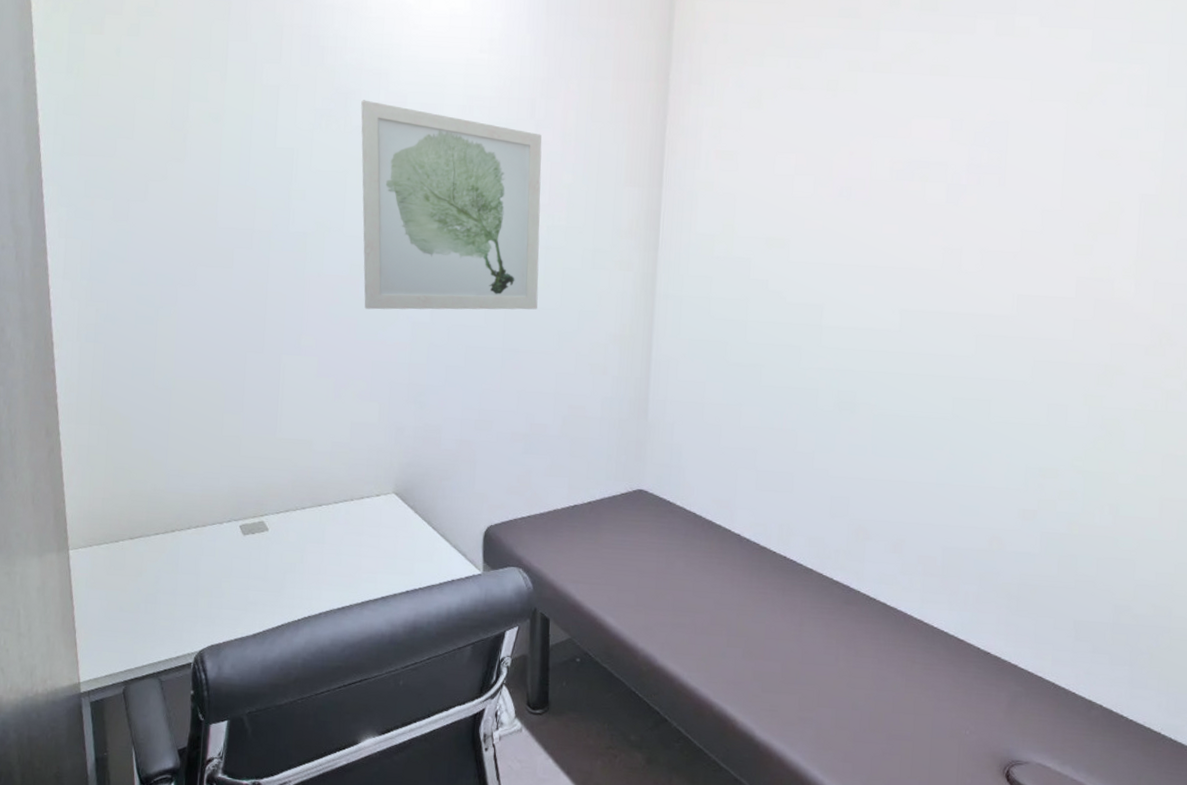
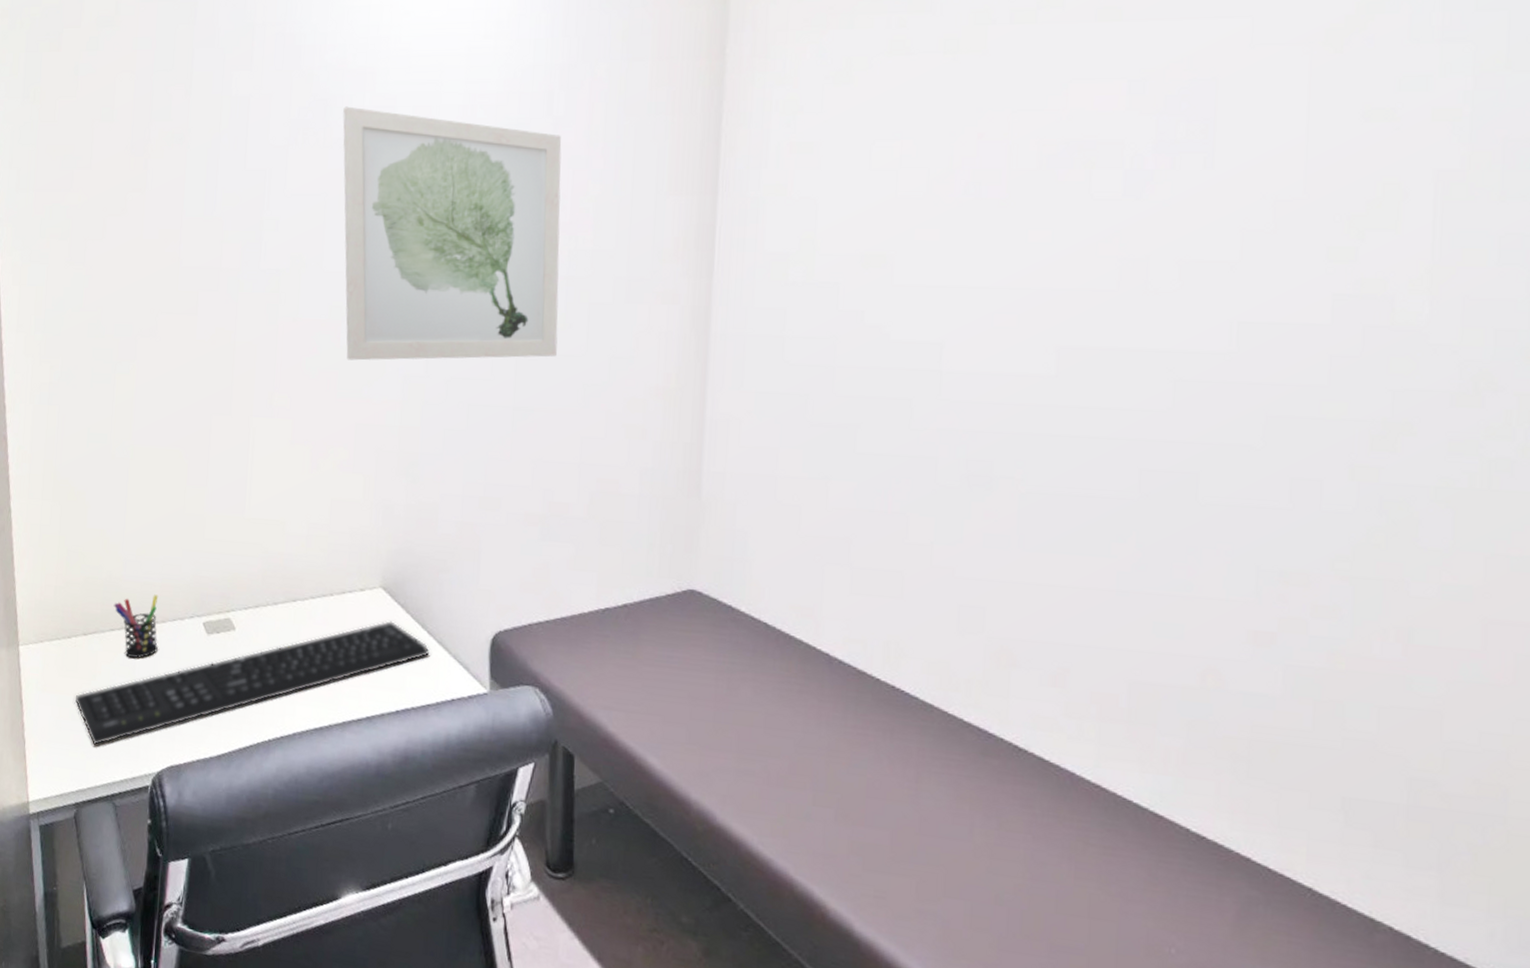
keyboard: none [122,519,434,632] -> present [74,620,429,746]
pen holder: none [158,503,199,557] -> present [113,594,159,658]

